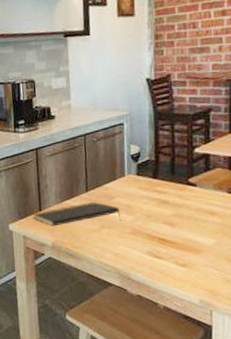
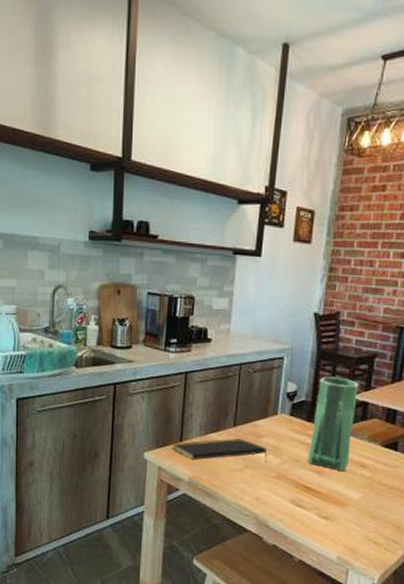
vase: none [158,134,199,220] -> present [308,376,358,471]

